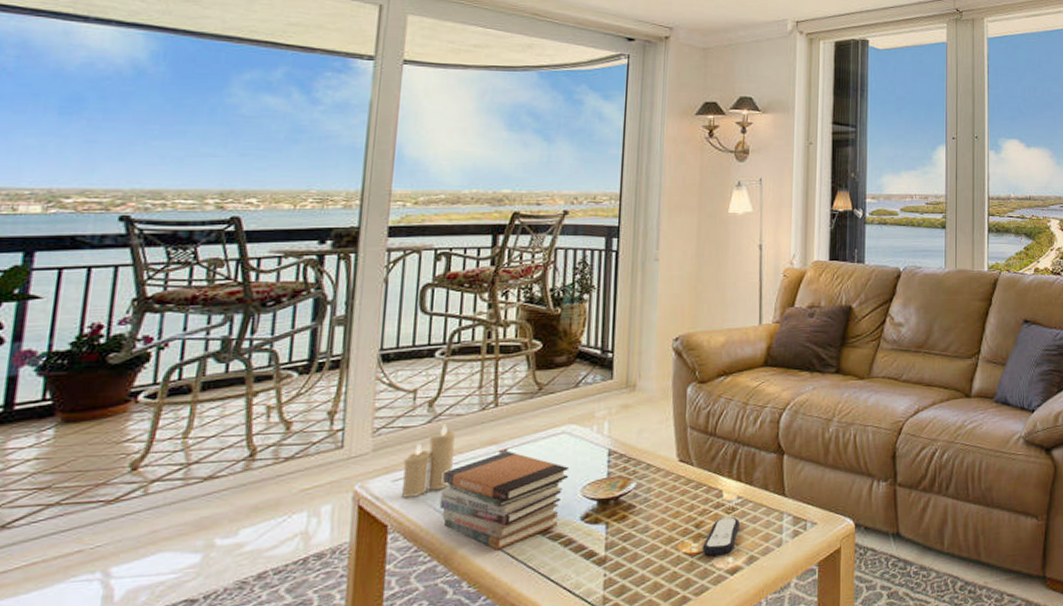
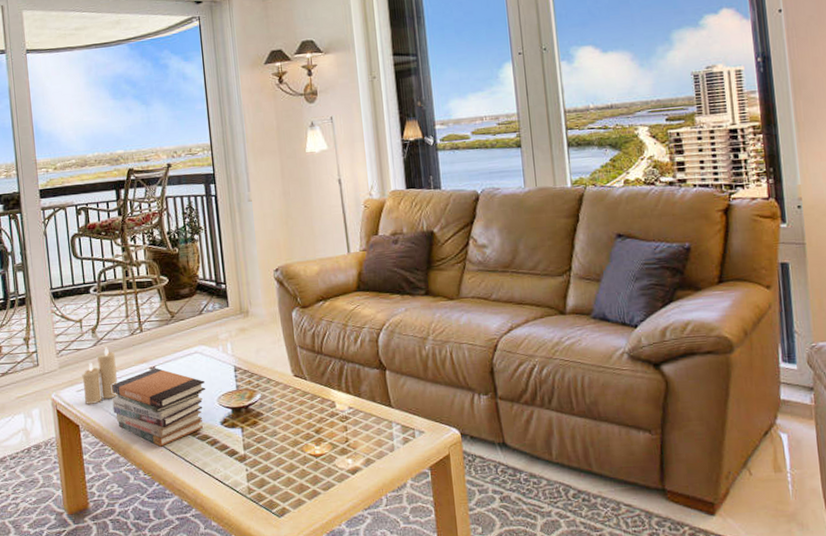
remote control: present [702,516,741,556] -> none [323,424,355,458]

